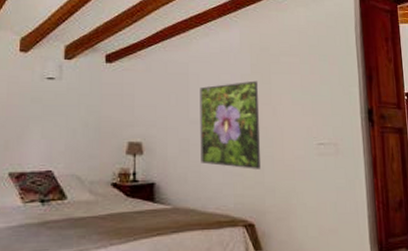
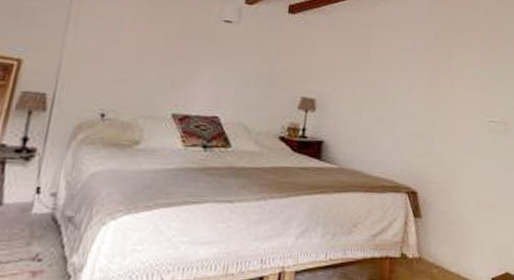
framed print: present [200,80,260,169] -> none [372,50,440,139]

